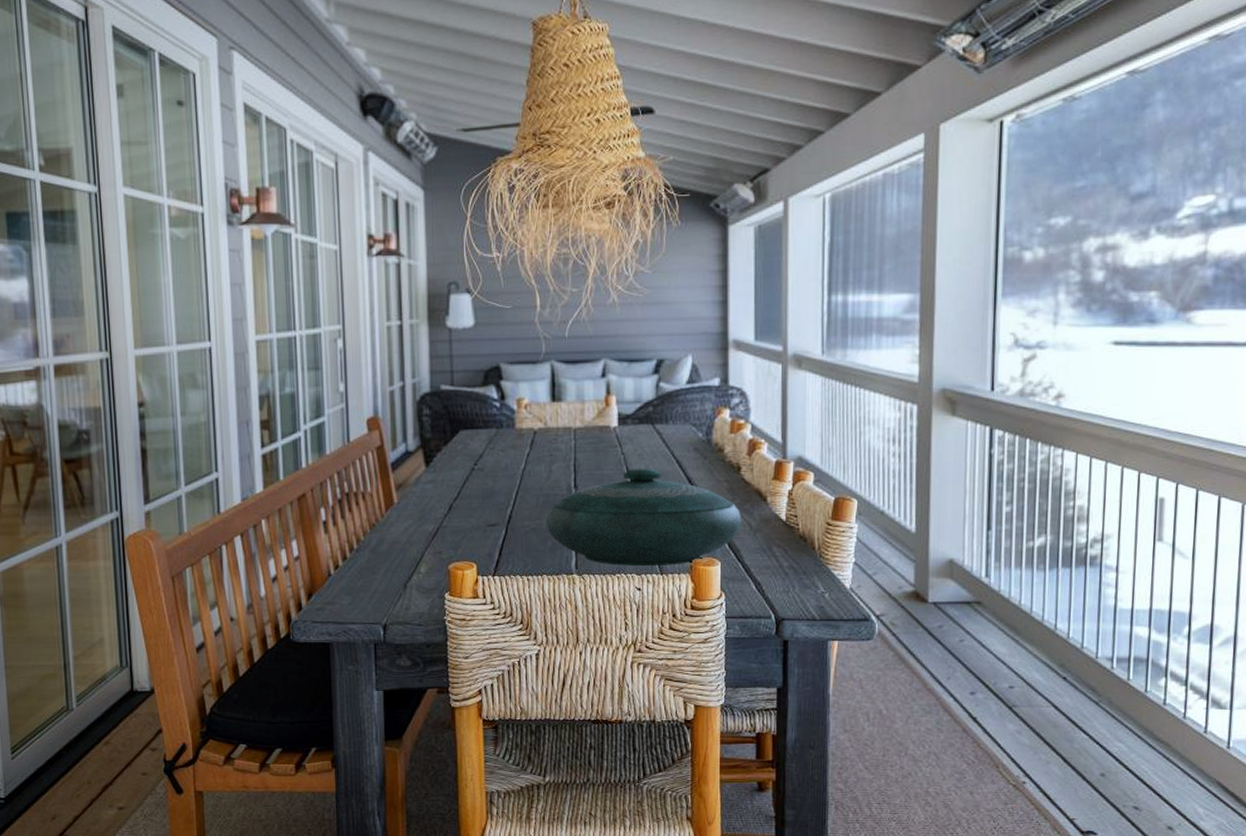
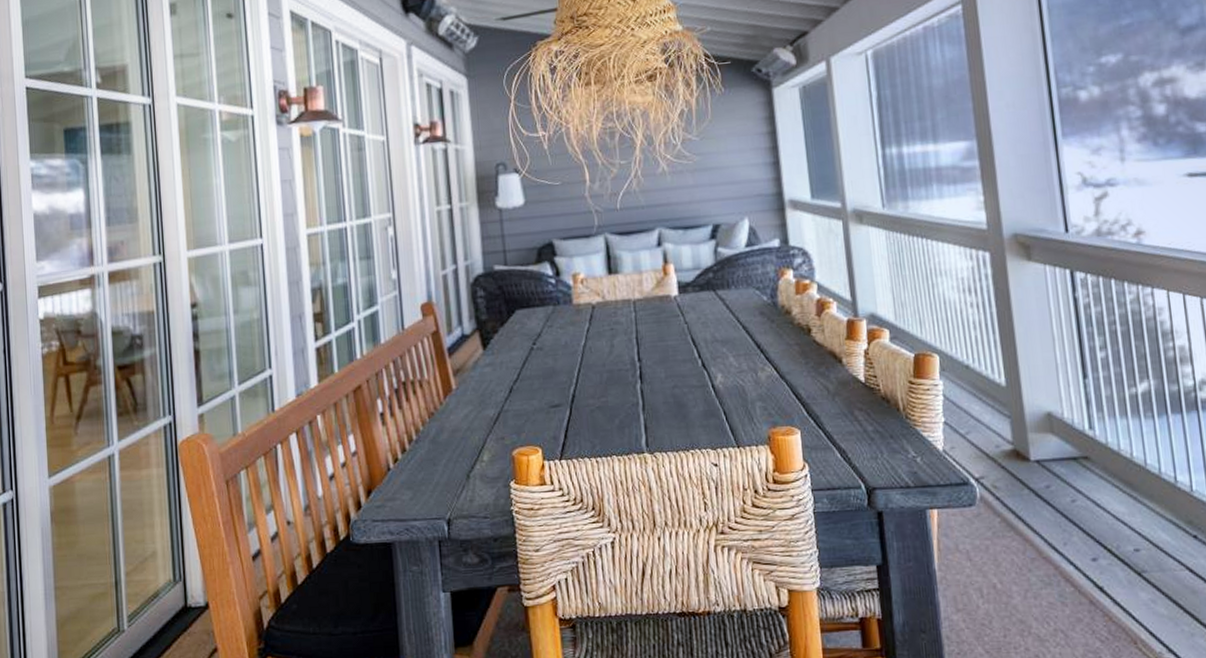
decorative bowl: present [545,468,742,566] -> none [611,335,819,441]

